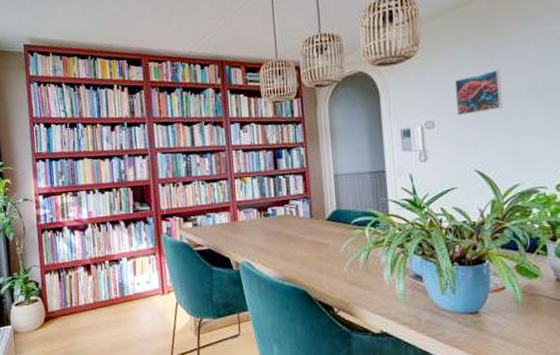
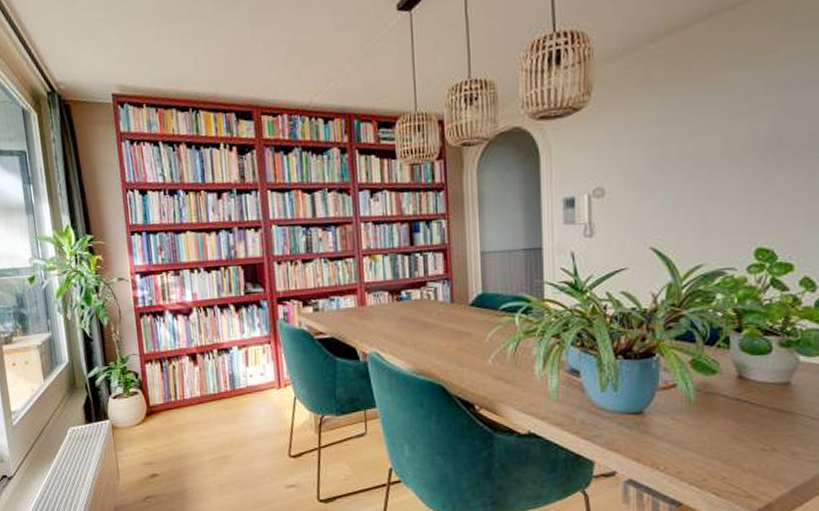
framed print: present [454,69,502,116] -> none [632,124,689,182]

